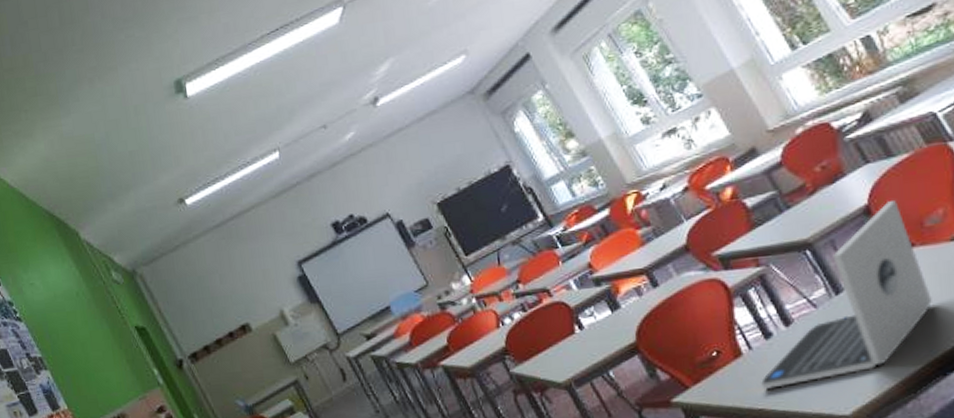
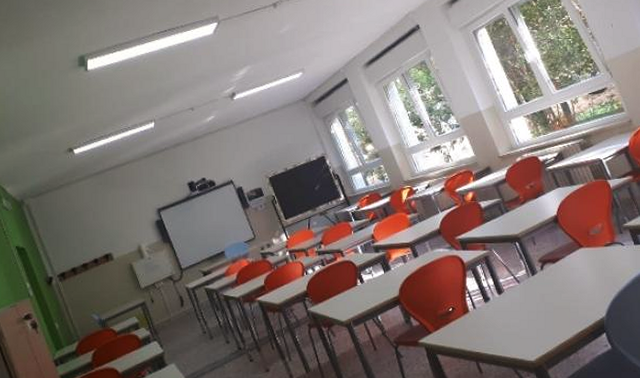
laptop: present [761,200,932,389] -> none [479,215,590,338]

